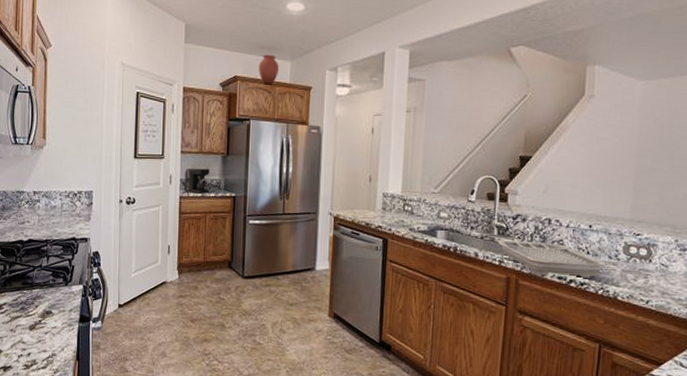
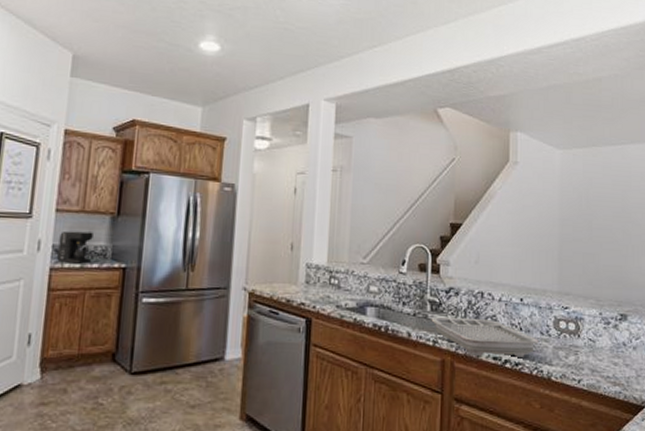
vase: present [259,54,280,86] -> none [163,97,189,134]

